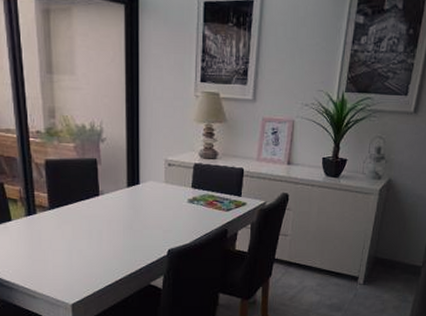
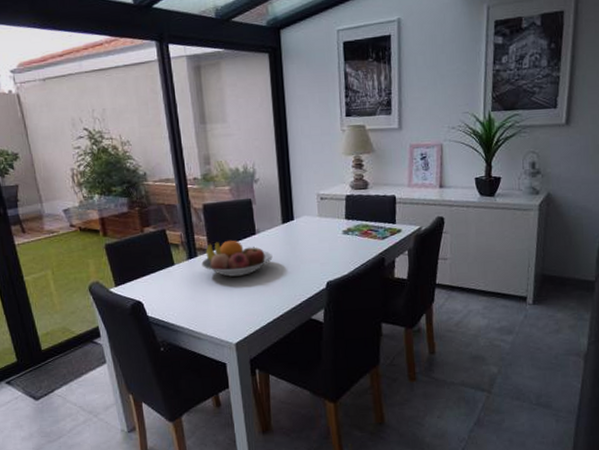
fruit bowl: none [41,199,115,237] -> present [201,240,273,277]

